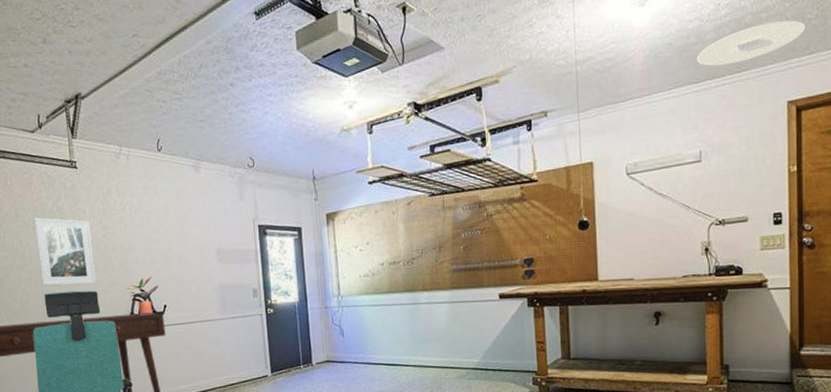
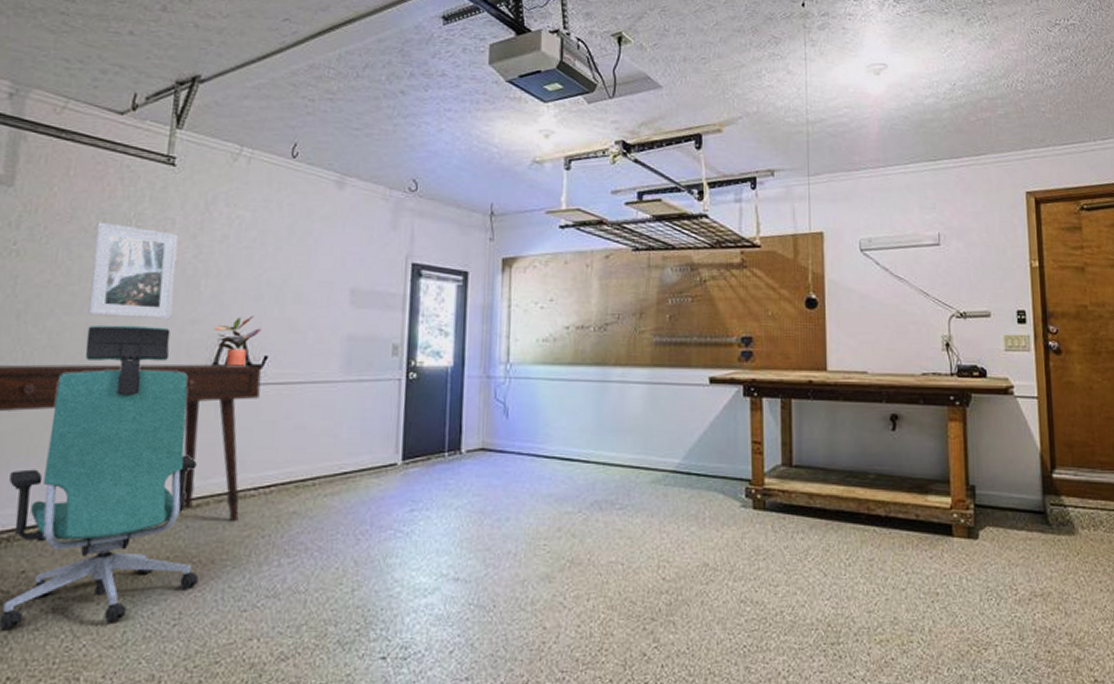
ceiling light: present [696,20,806,67] -> none [933,109,1040,147]

